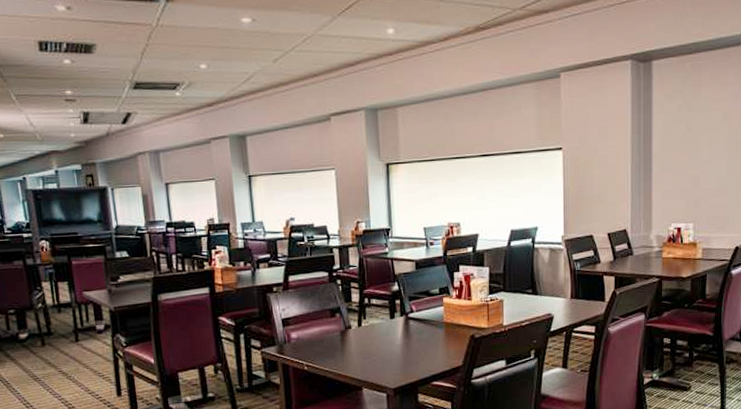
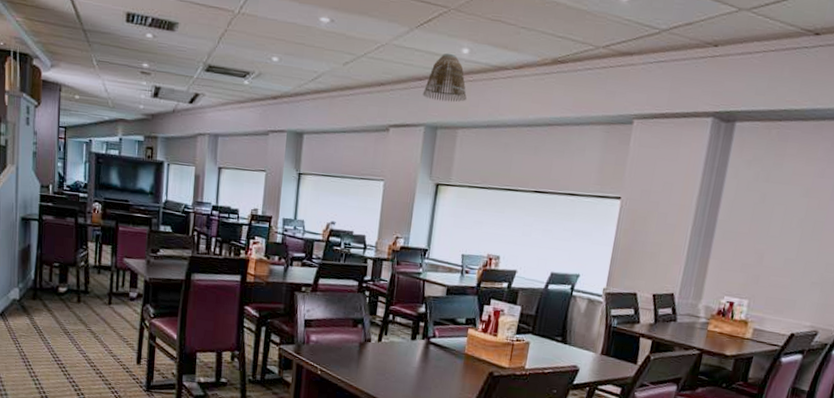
lamp shade: none [357,35,400,83] -> present [422,52,467,103]

